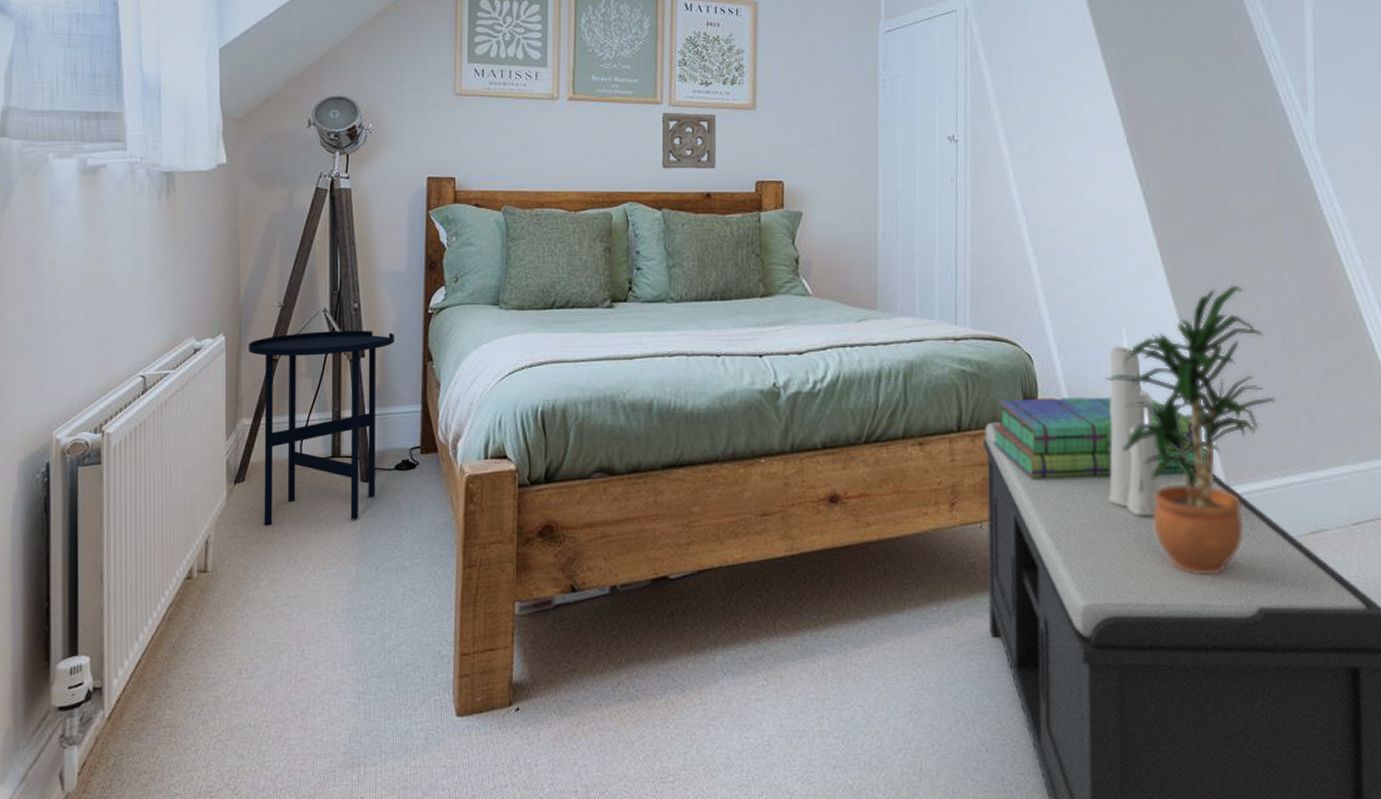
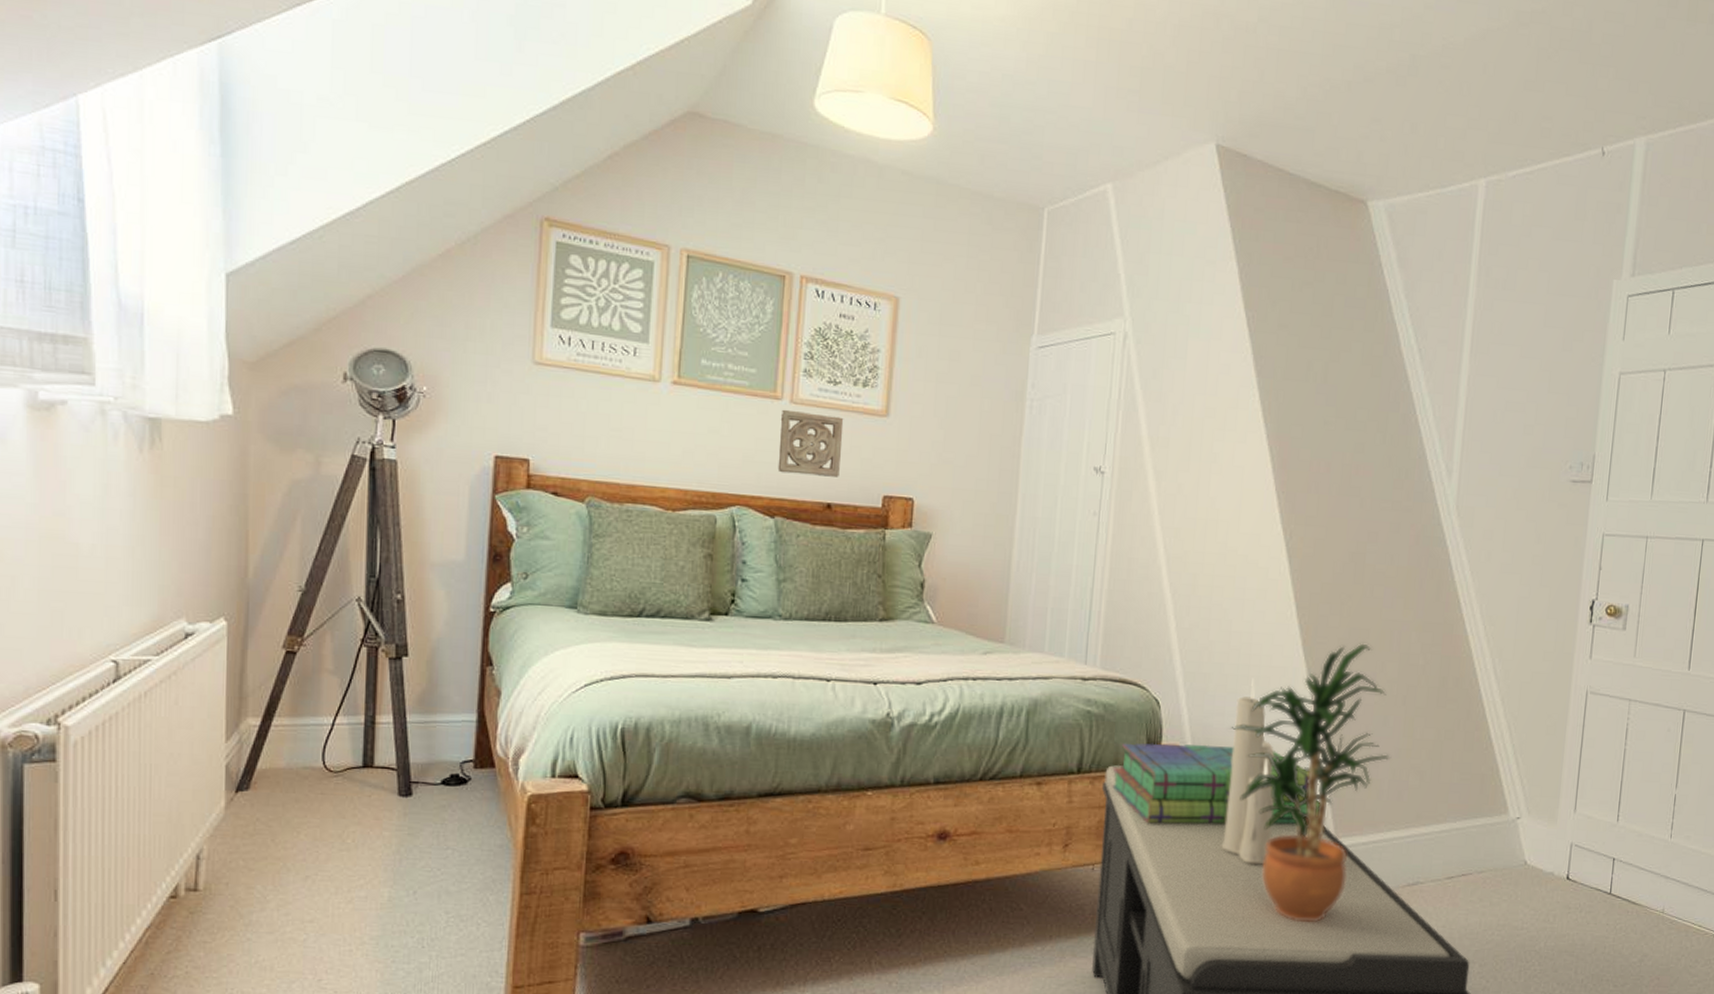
side table: present [249,330,394,526] -> none [258,623,446,841]

